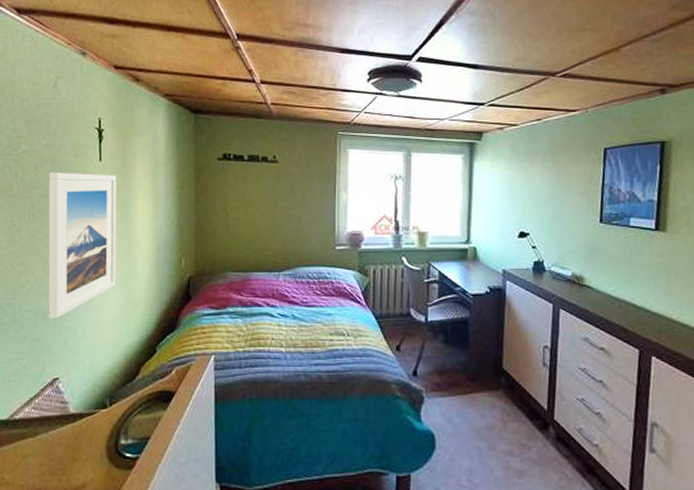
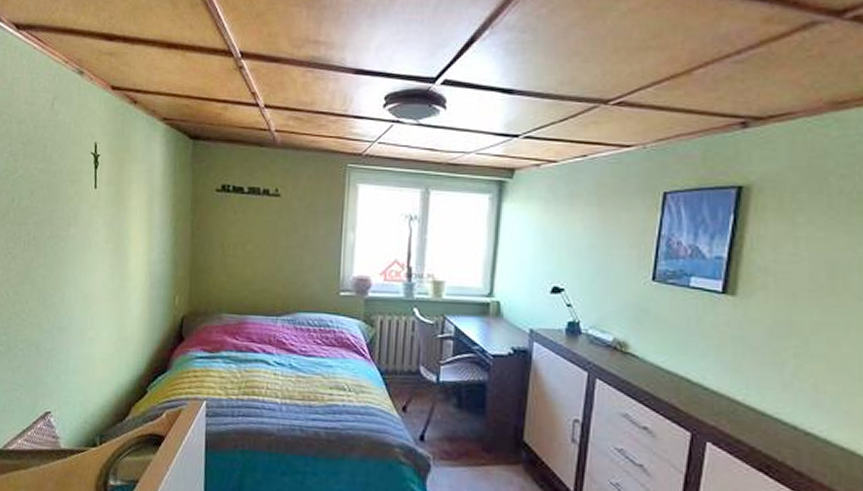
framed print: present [48,172,117,320] -> none [41,198,112,352]

